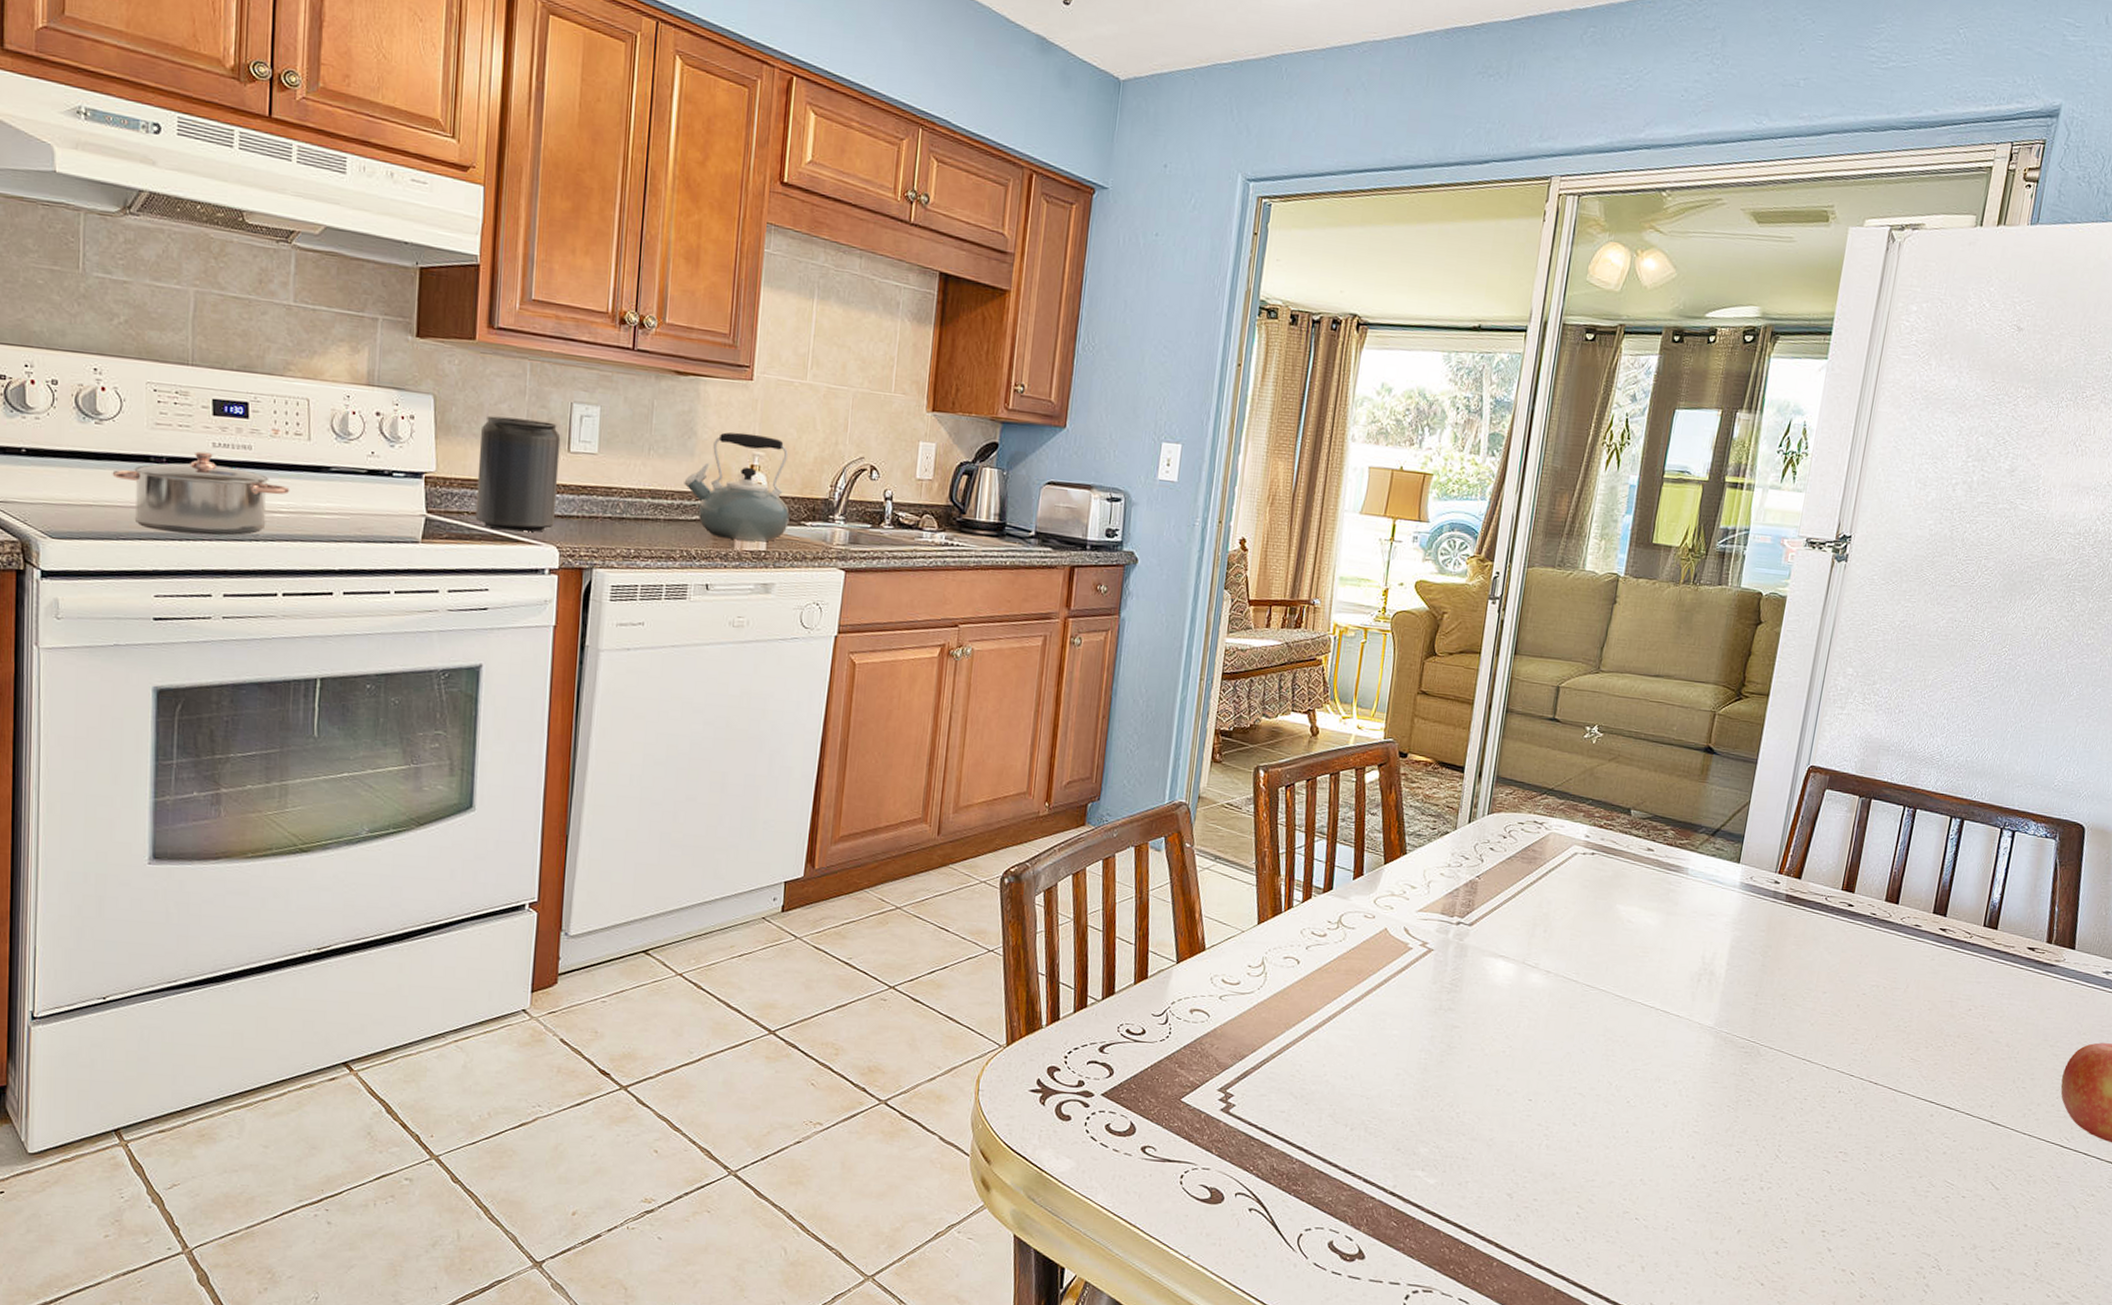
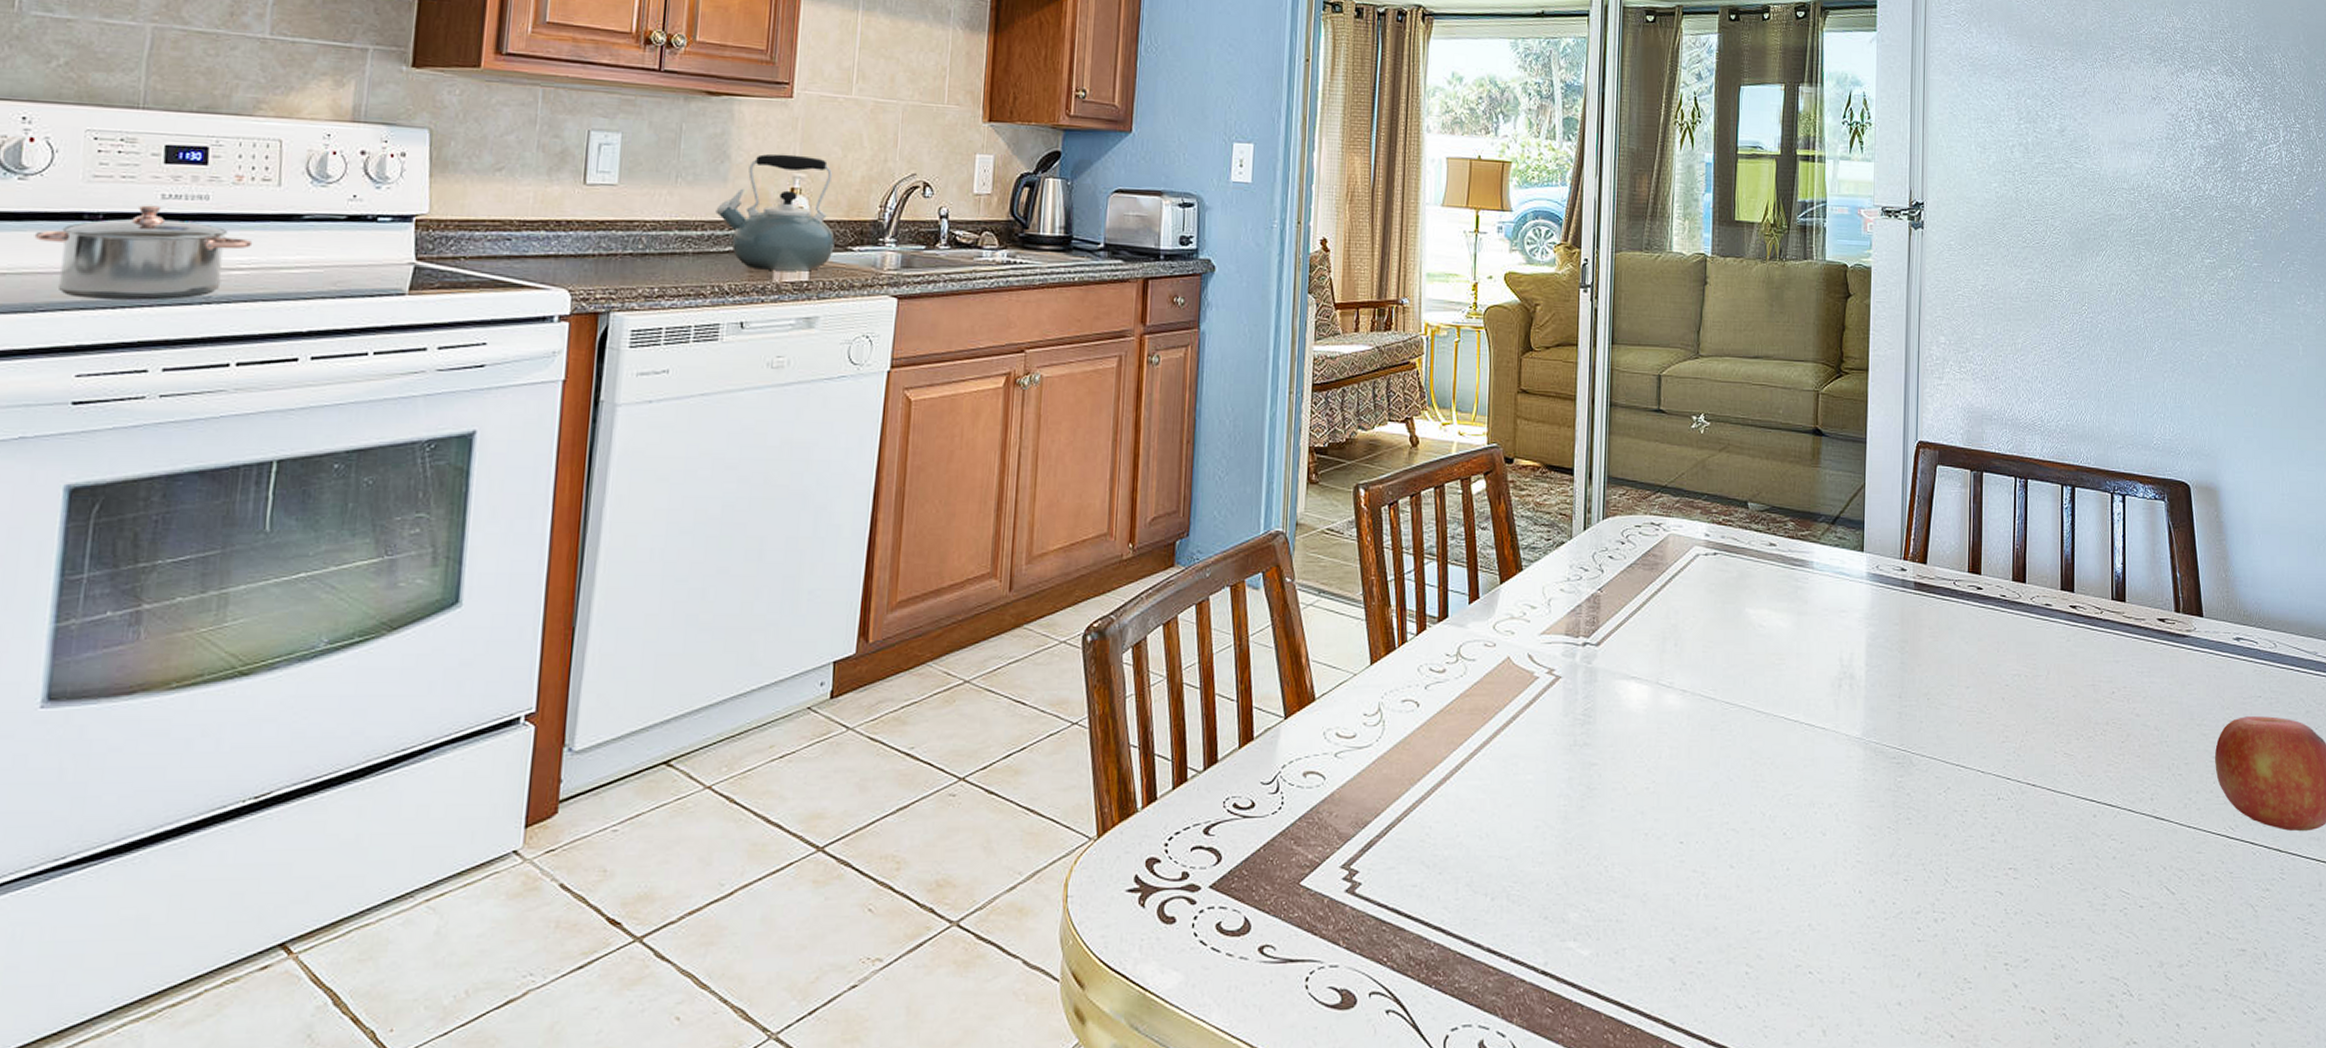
soda can: present [475,415,561,532] -> none [473,149,576,276]

